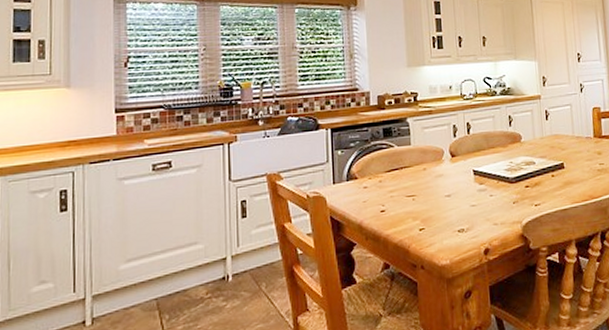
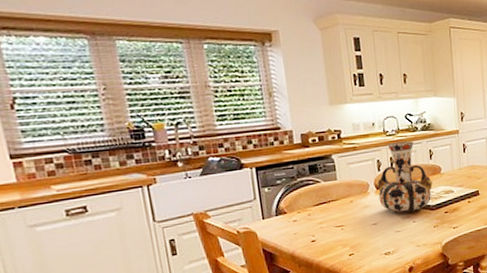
vase: none [451,106,512,185] -> present [376,141,433,214]

